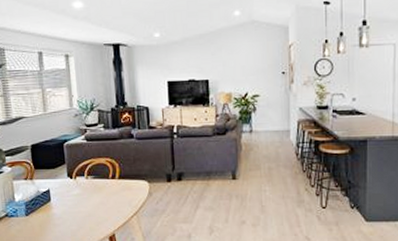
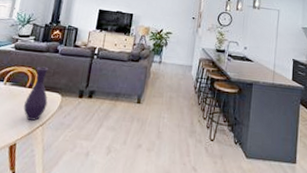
vase: none [112,155,136,210] -> present [23,66,49,121]

